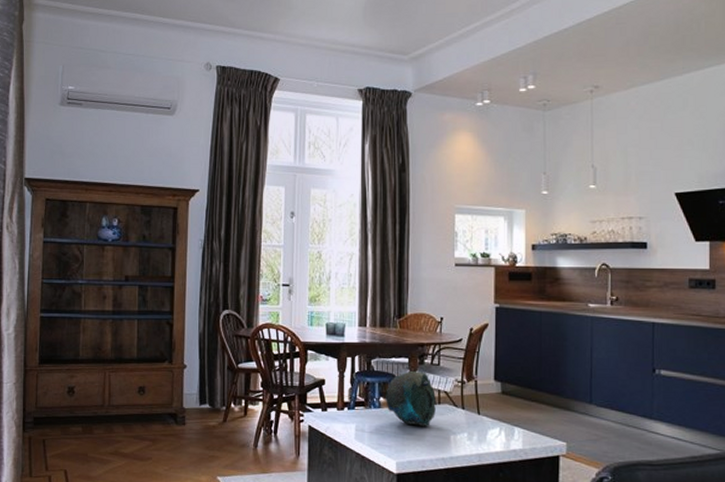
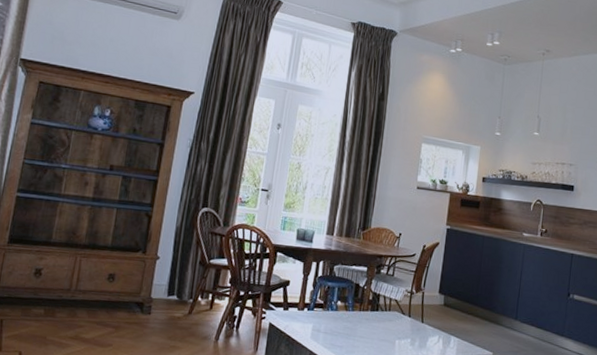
decorative bowl: present [386,371,436,427] -> none [342,279,387,331]

